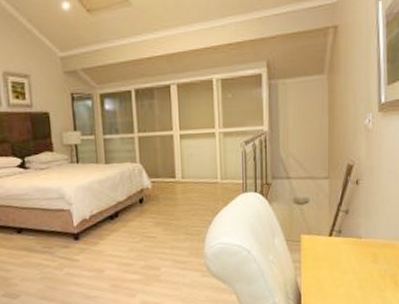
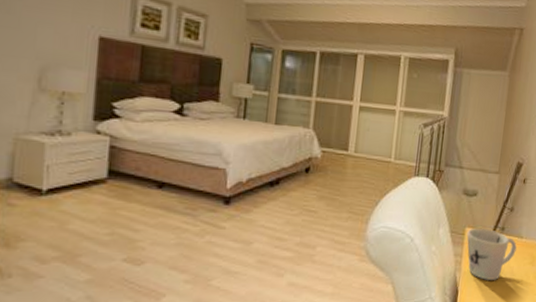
mug: none [303,233,356,282] -> present [466,228,517,280]

